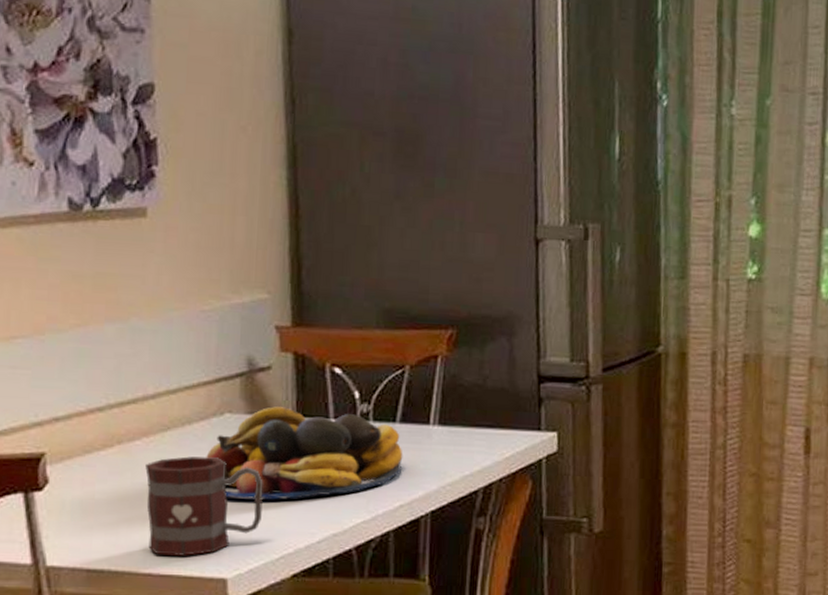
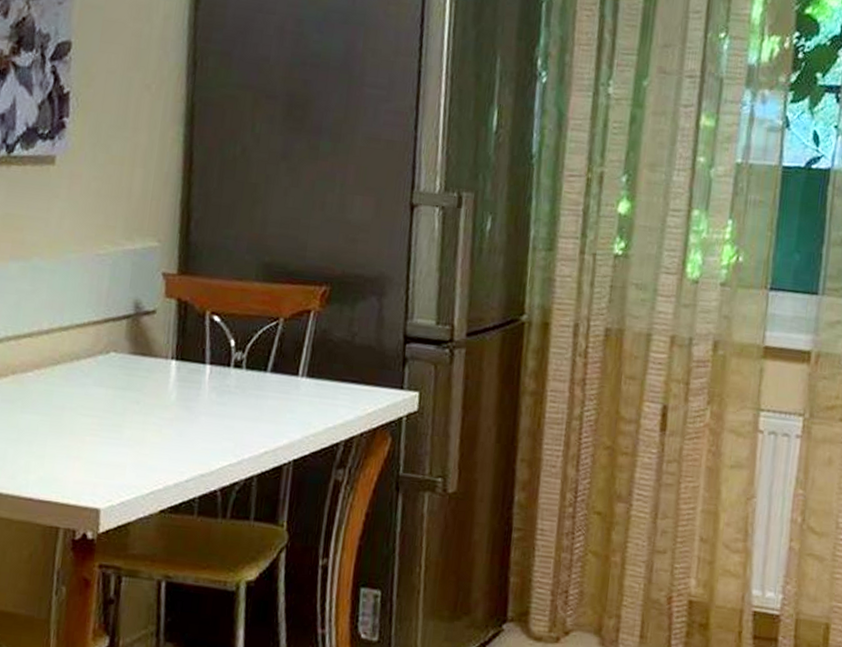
mug: present [145,456,263,556] -> none [31,390,140,485]
fruit bowl: present [206,406,403,500] -> none [90,349,272,439]

